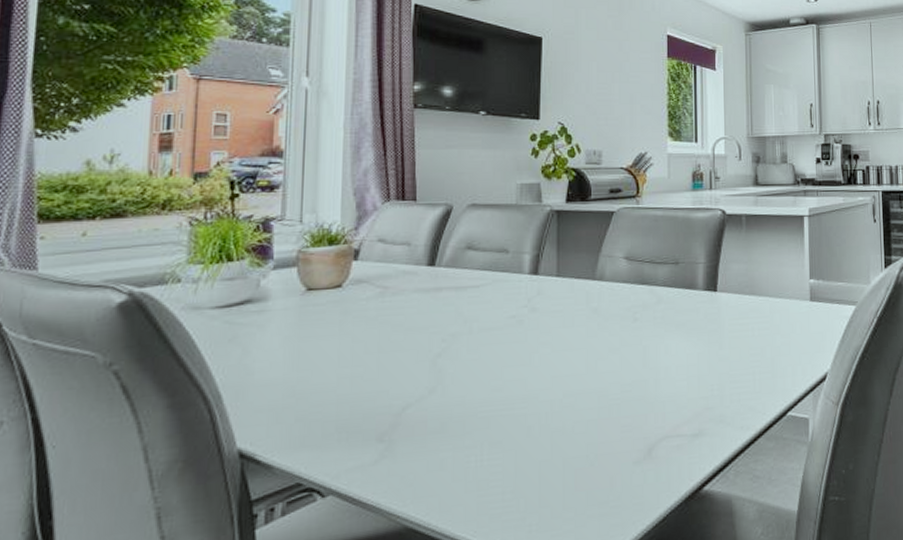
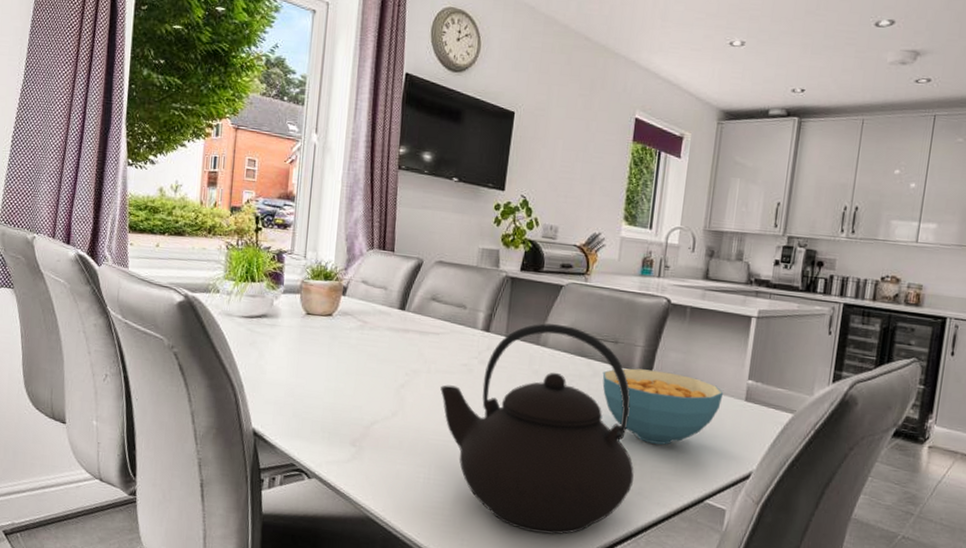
teapot: none [486,254,713,495] -> present [440,323,634,535]
cereal bowl: none [667,285,789,364] -> present [602,368,724,445]

